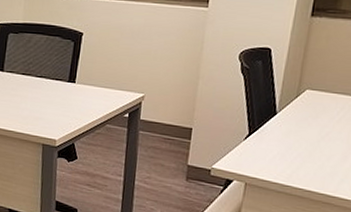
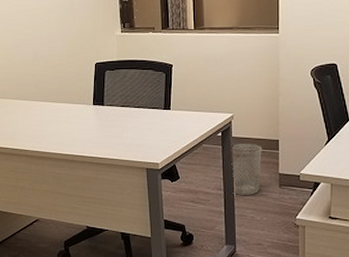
wastebasket: none [133,127,172,186] -> present [231,144,262,195]

